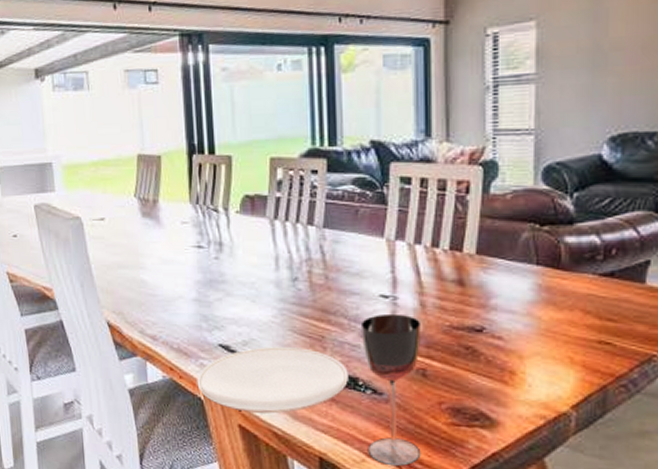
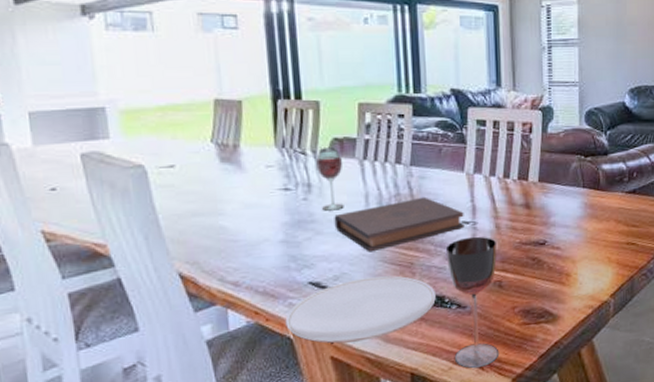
wineglass: none [228,205,254,272] -> present [316,147,344,211]
book: none [244,263,383,320] -> present [334,196,465,252]

